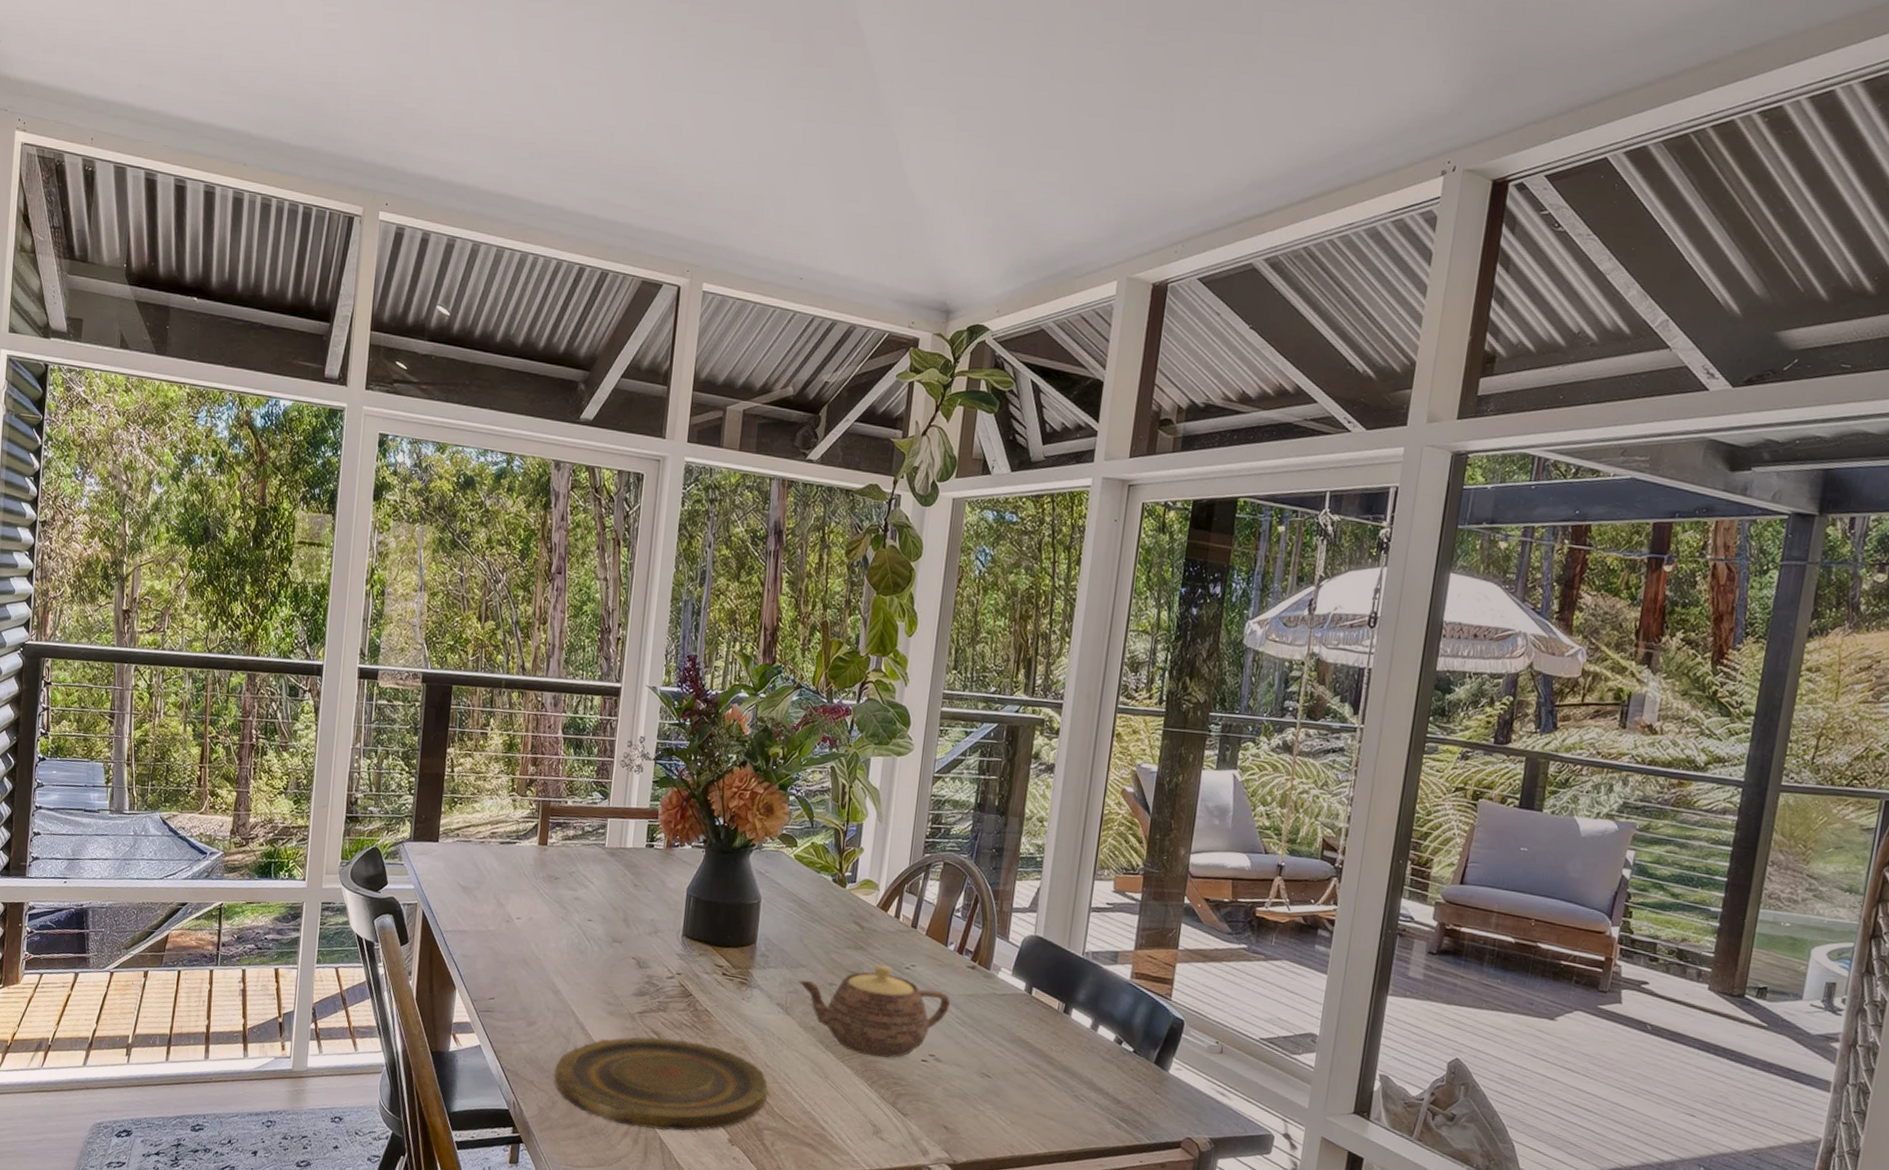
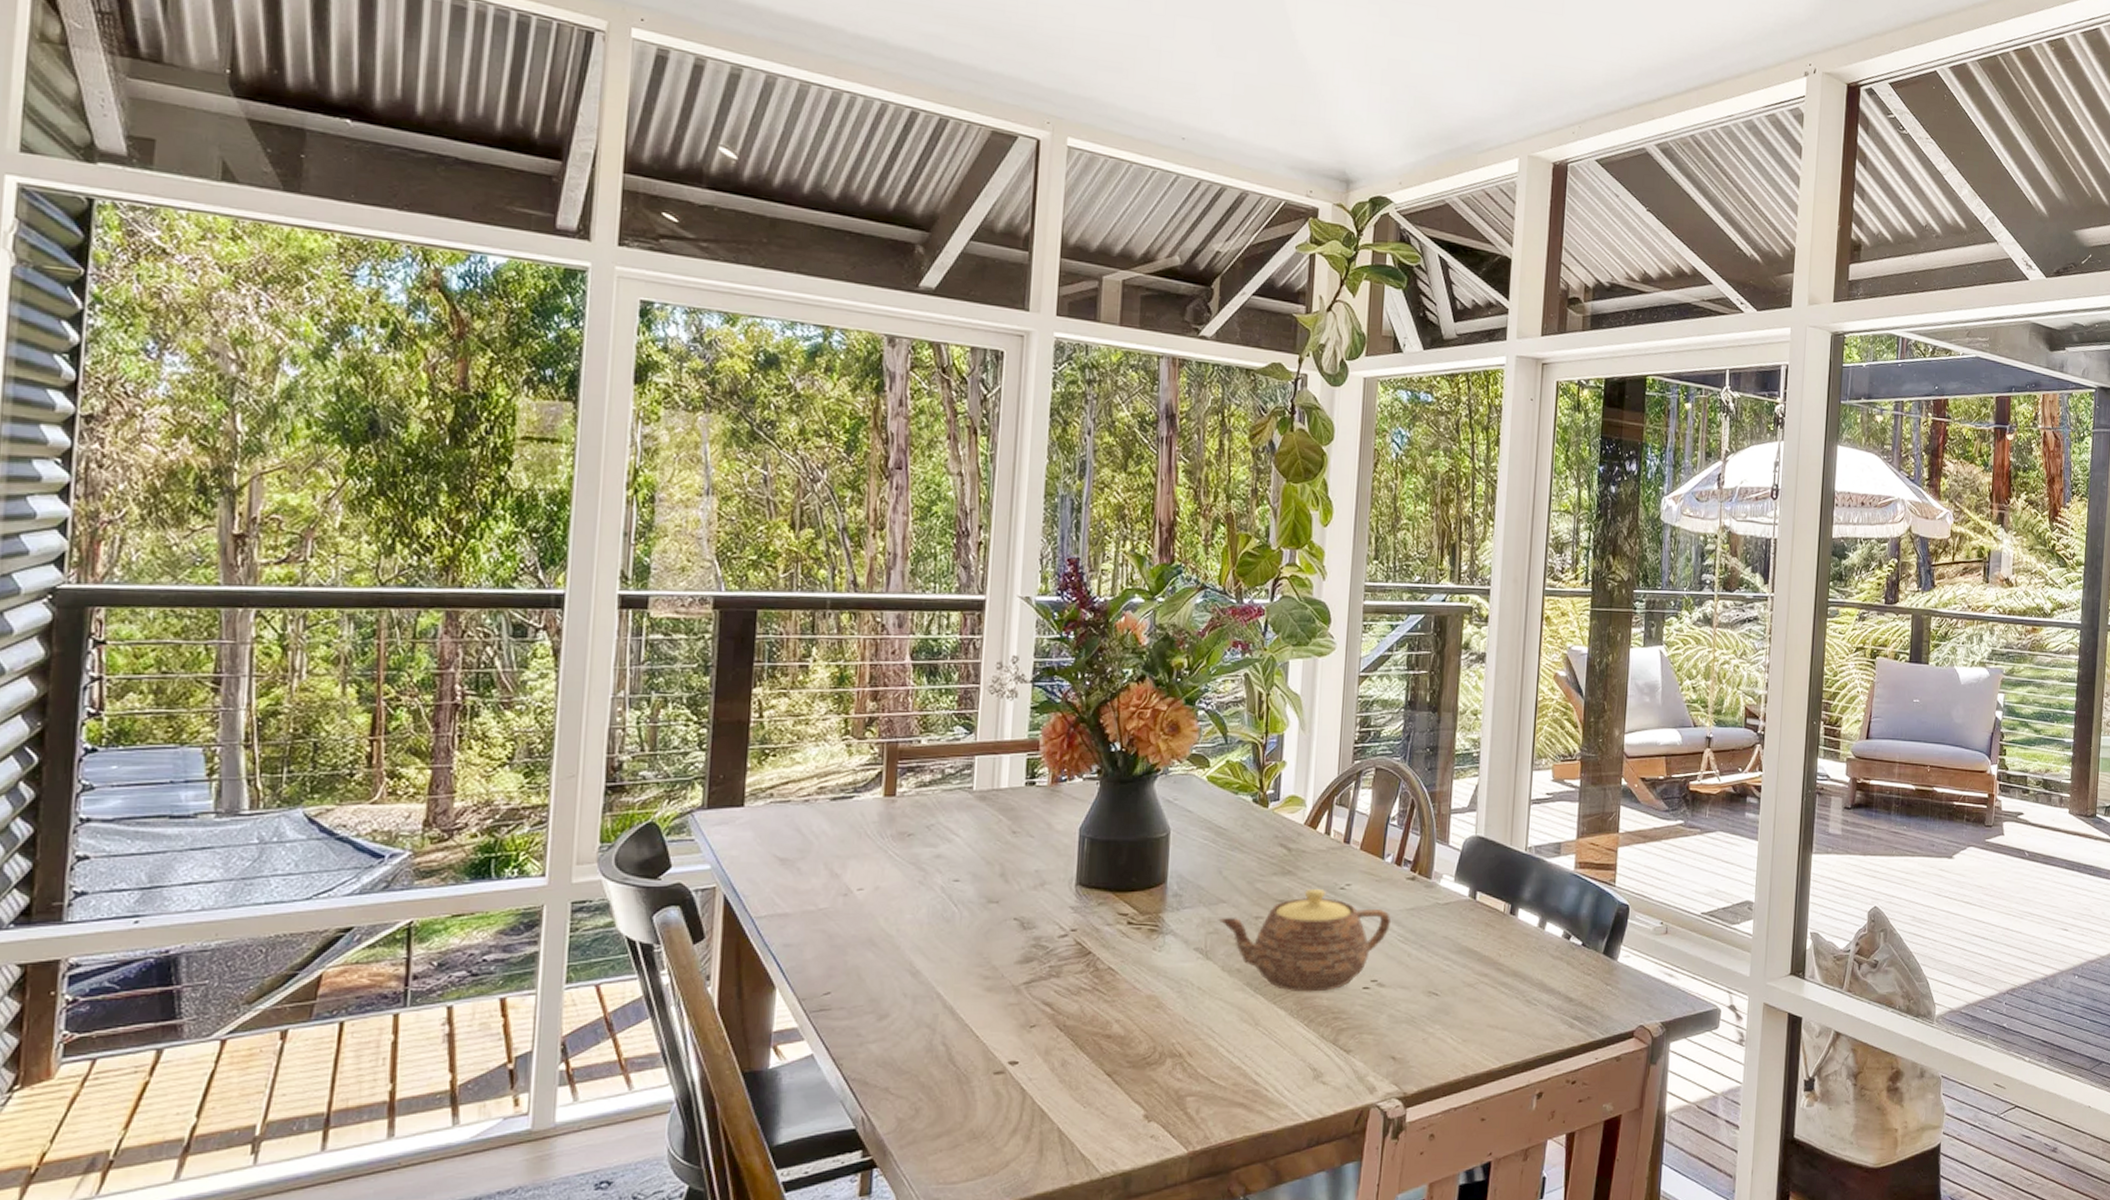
plate: present [554,1037,769,1131] -> none [916,1008,1190,1122]

